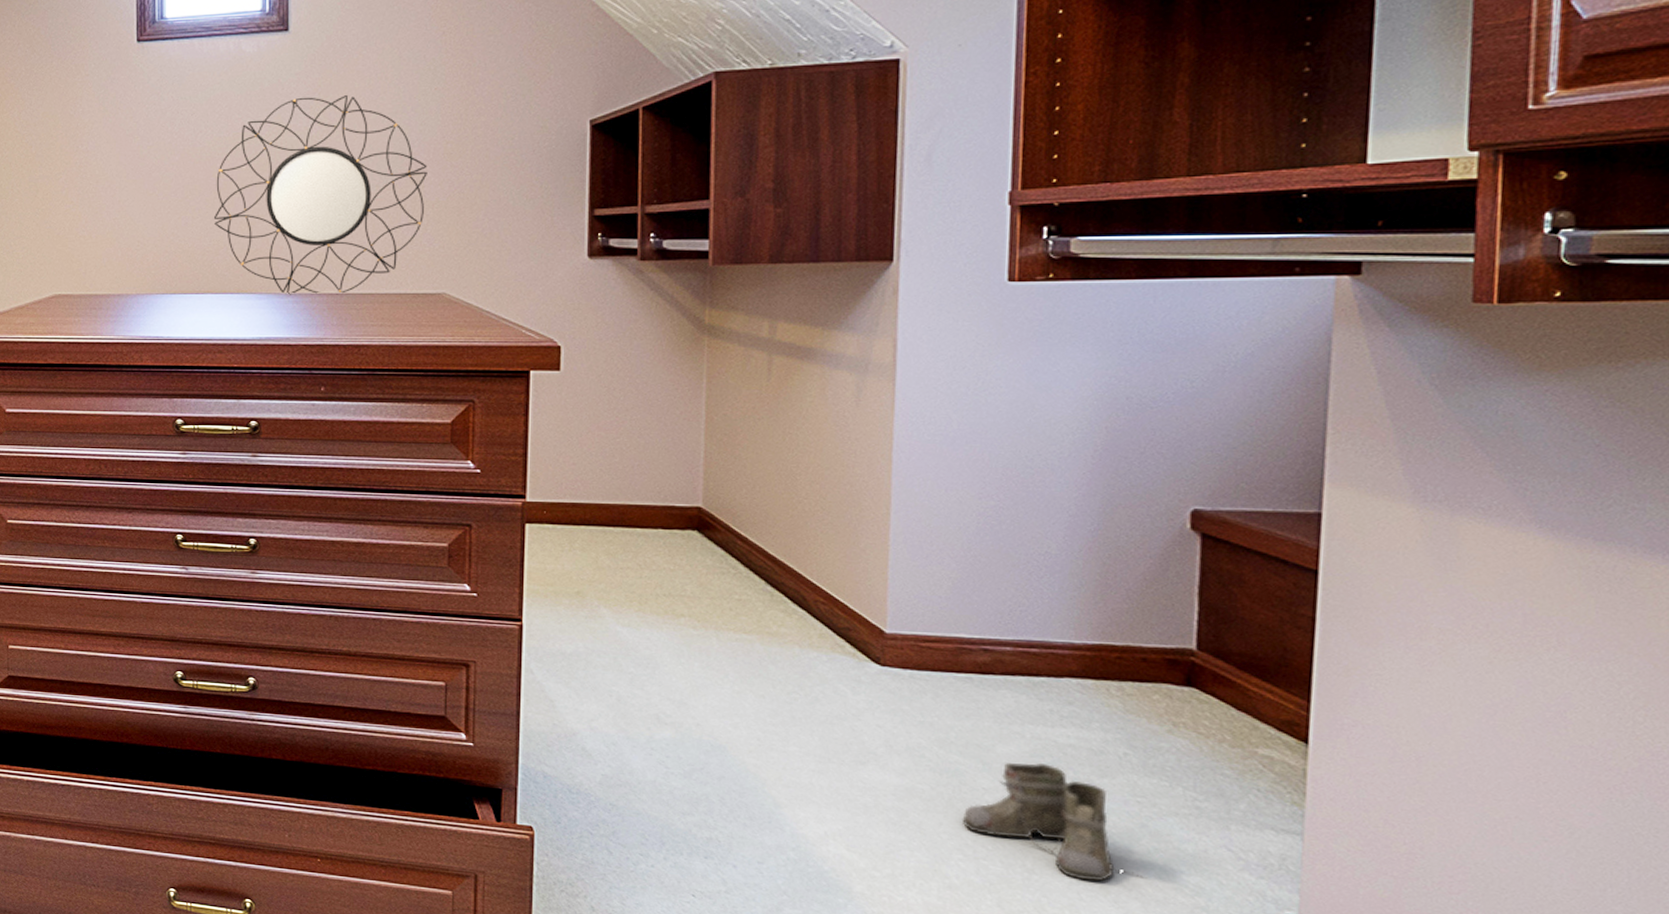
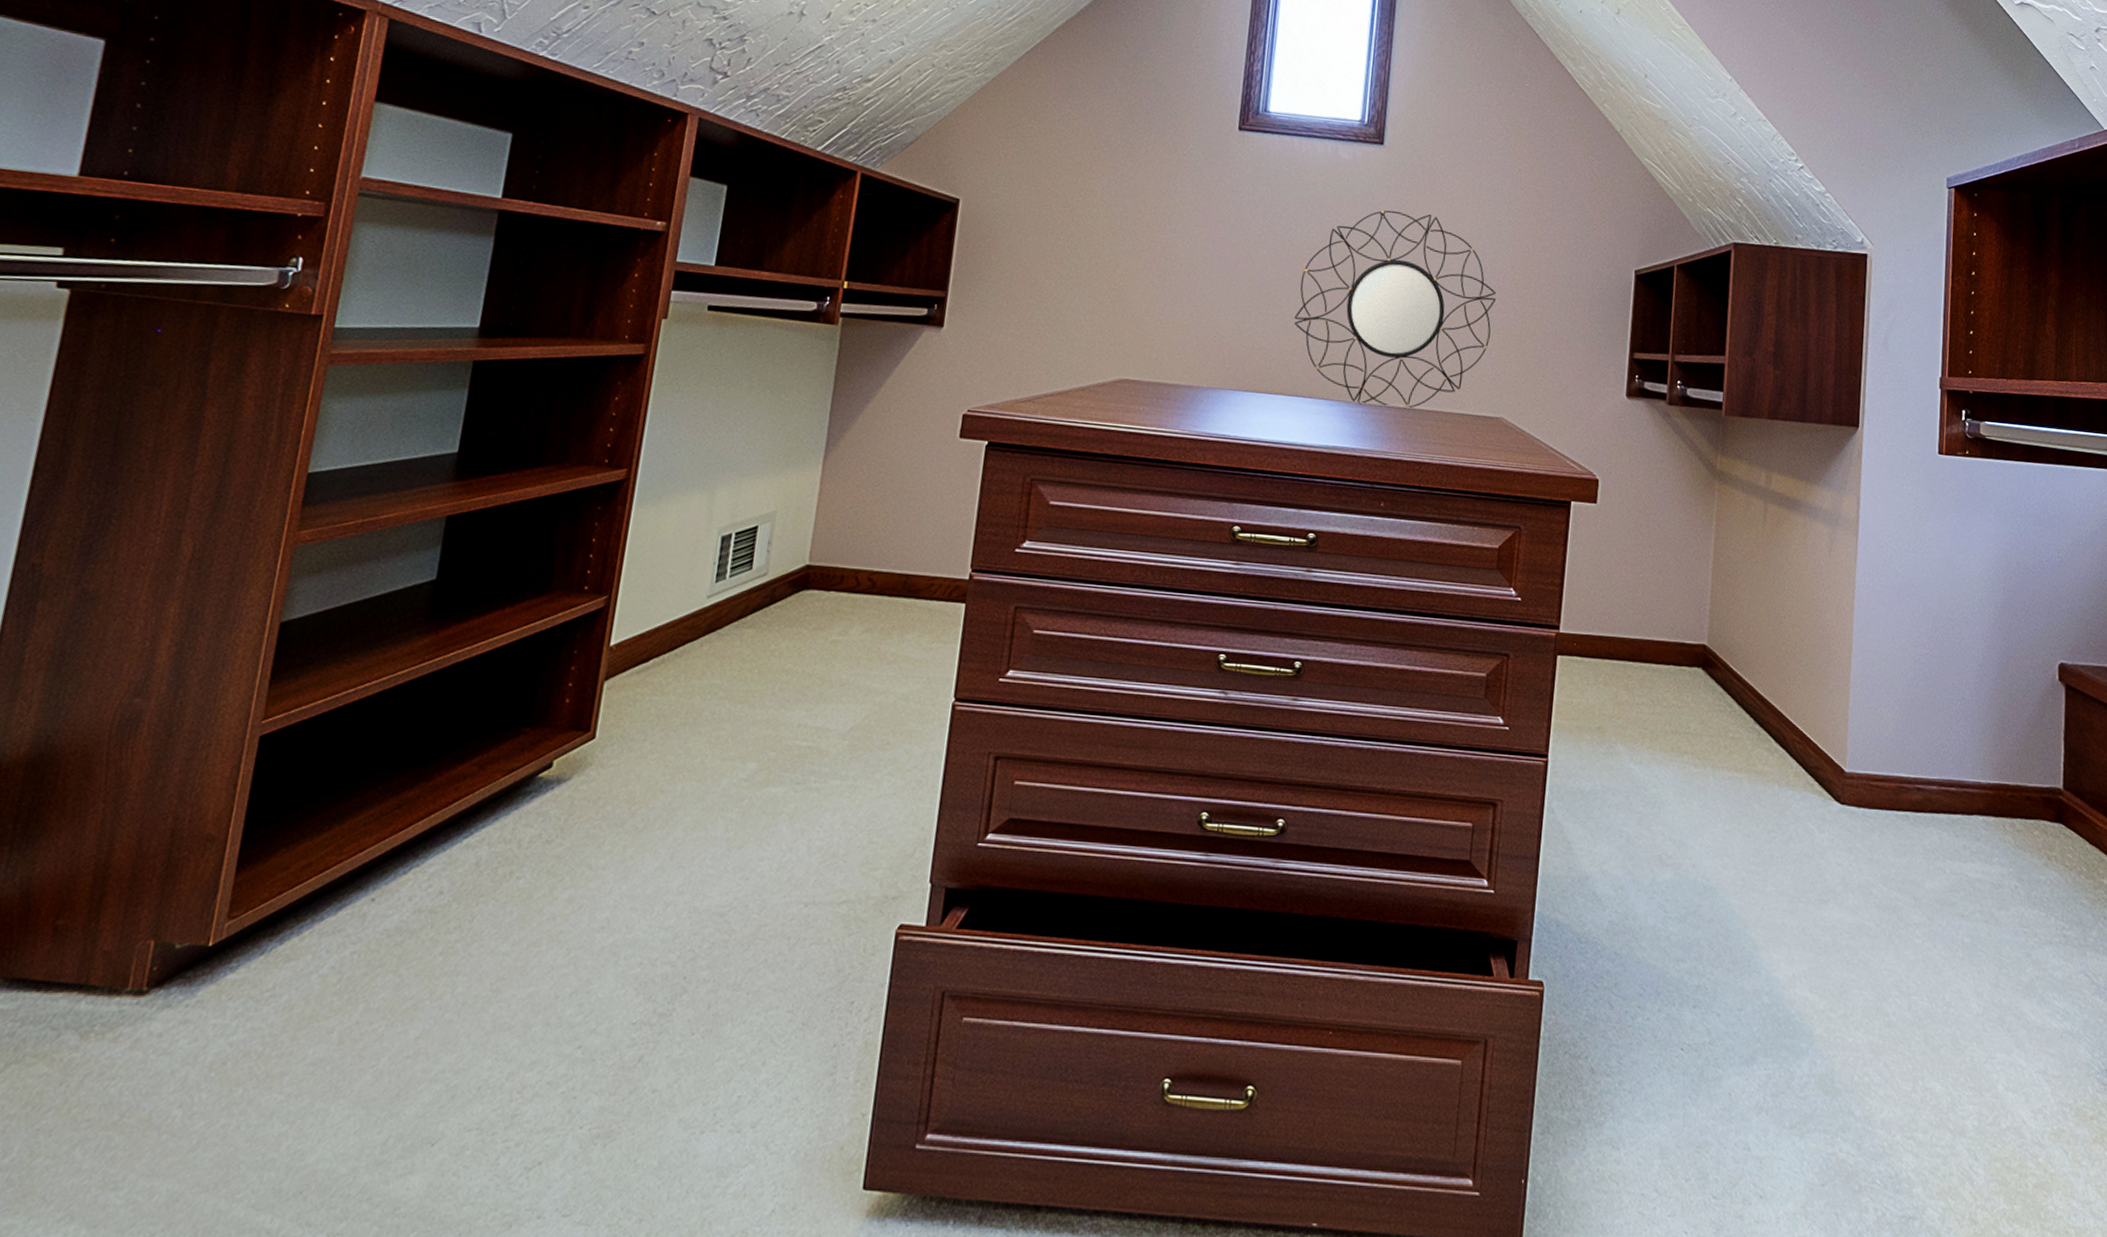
boots: present [962,763,1147,882] -> none [1898,898,2031,1012]

